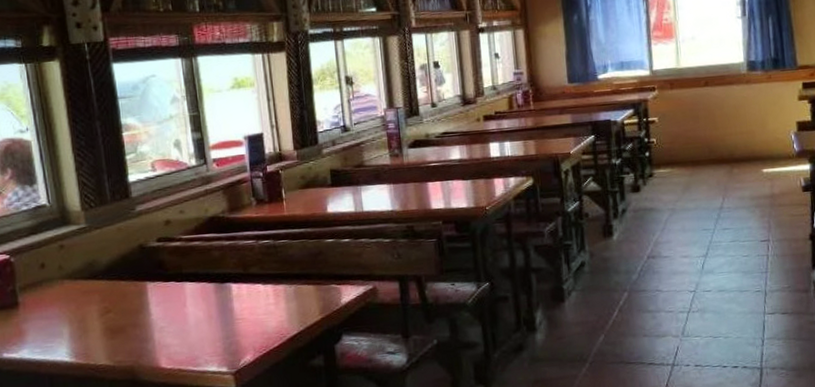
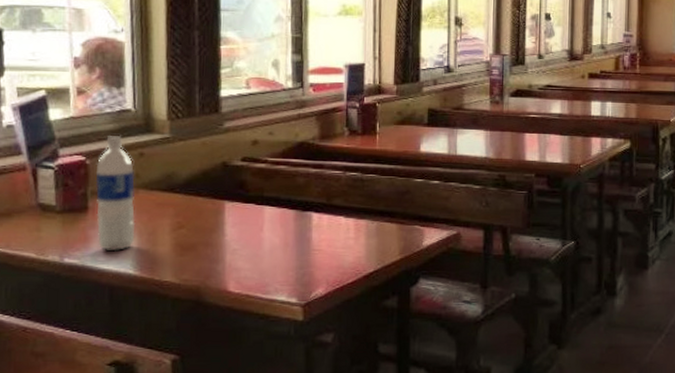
water bottle: none [20,230,67,342] -> present [95,135,136,252]

